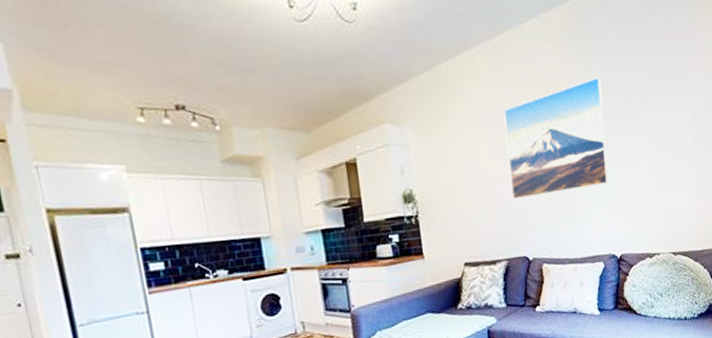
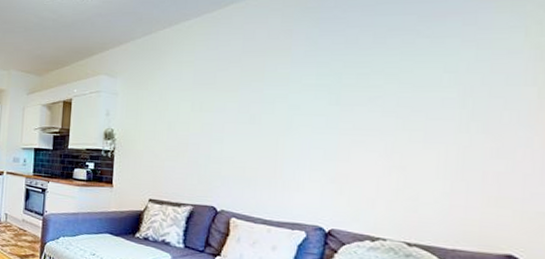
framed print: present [504,76,609,200] -> none [208,49,332,155]

